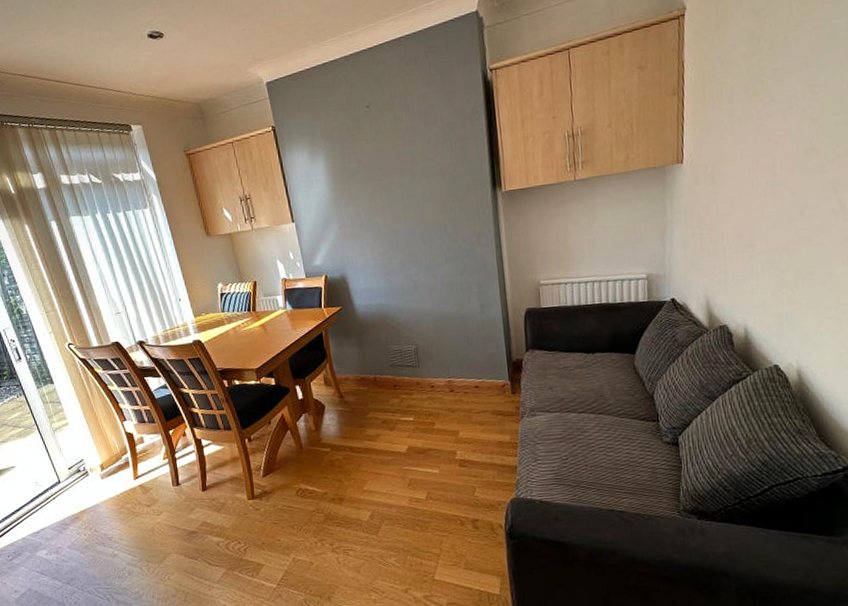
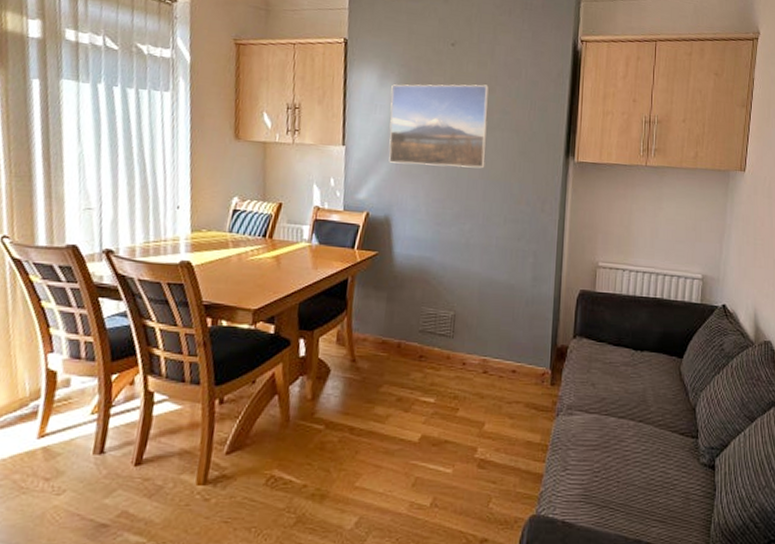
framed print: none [321,137,419,229] -> present [389,84,489,168]

